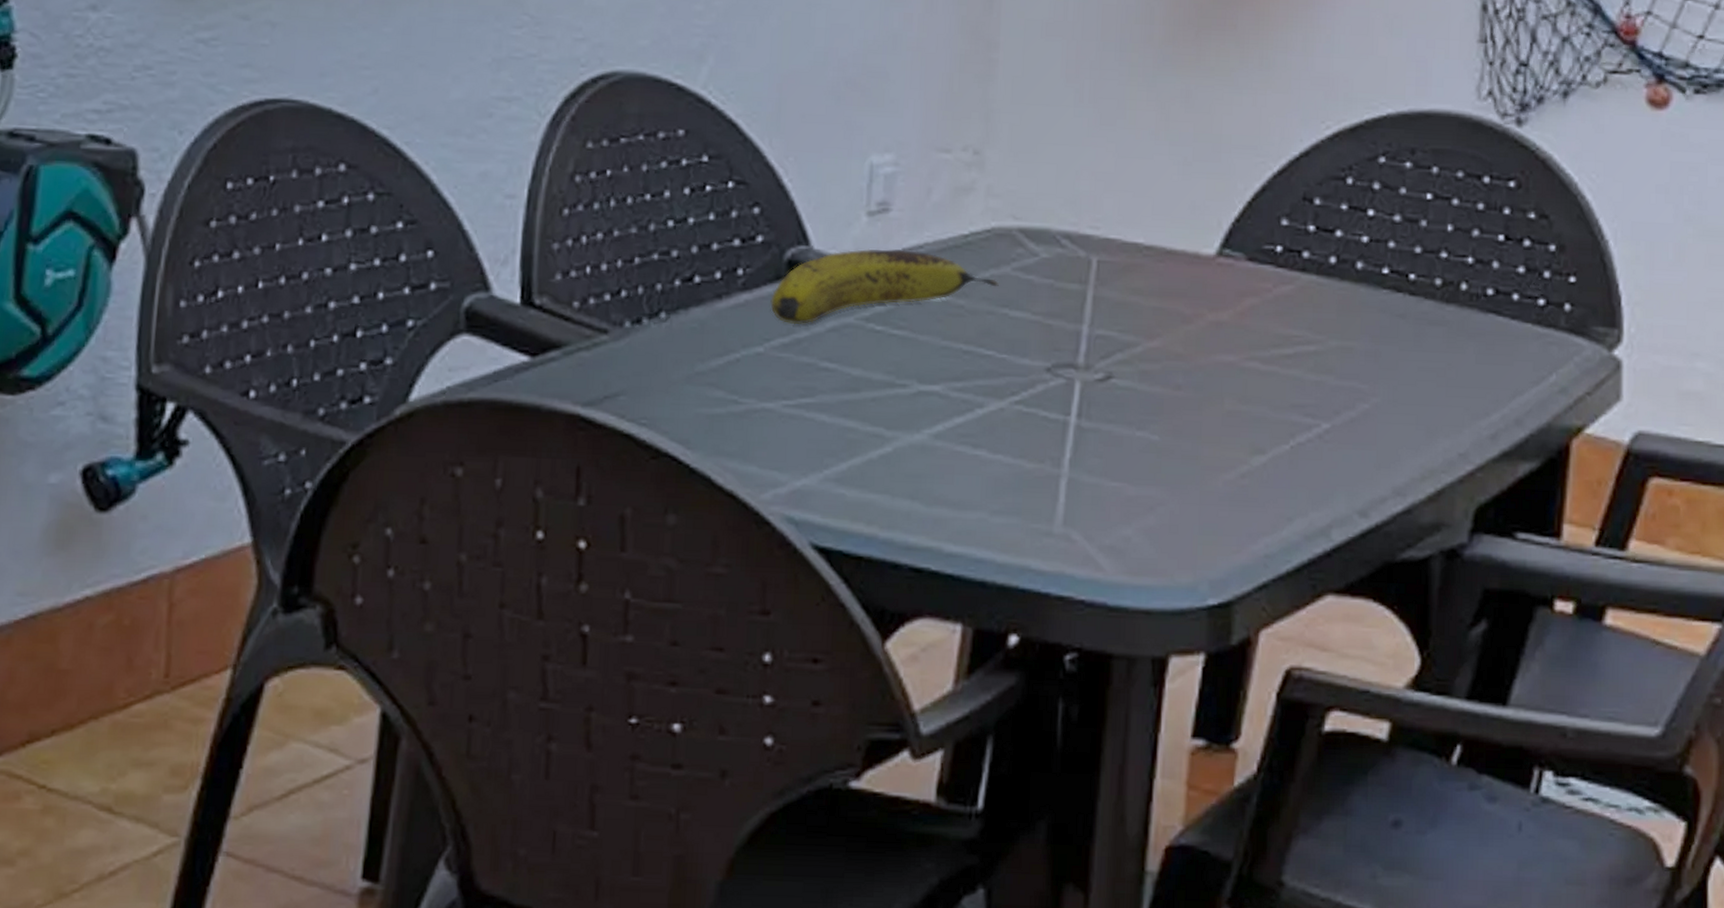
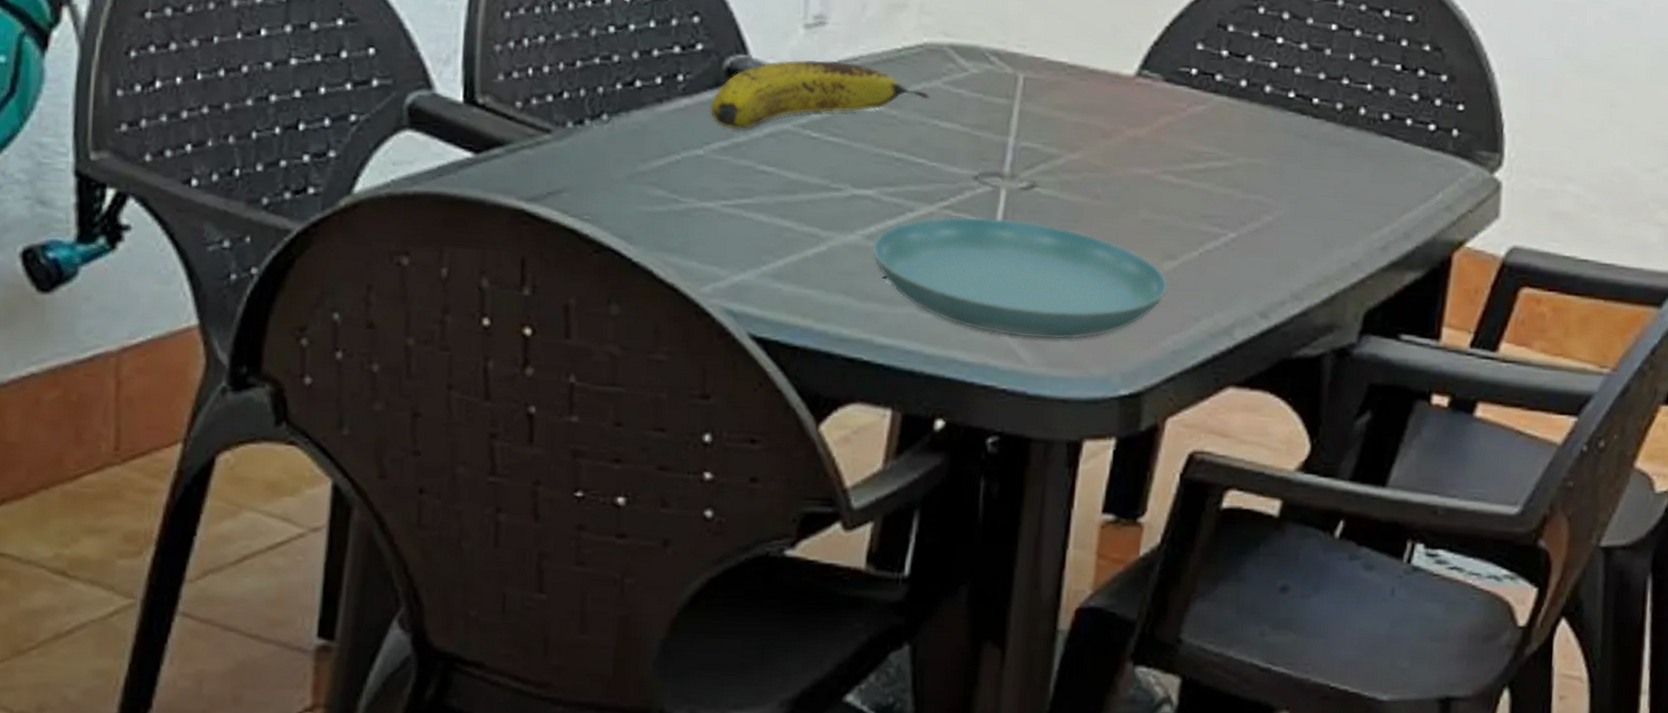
saucer: none [939,411,1258,544] -> present [872,216,1168,340]

